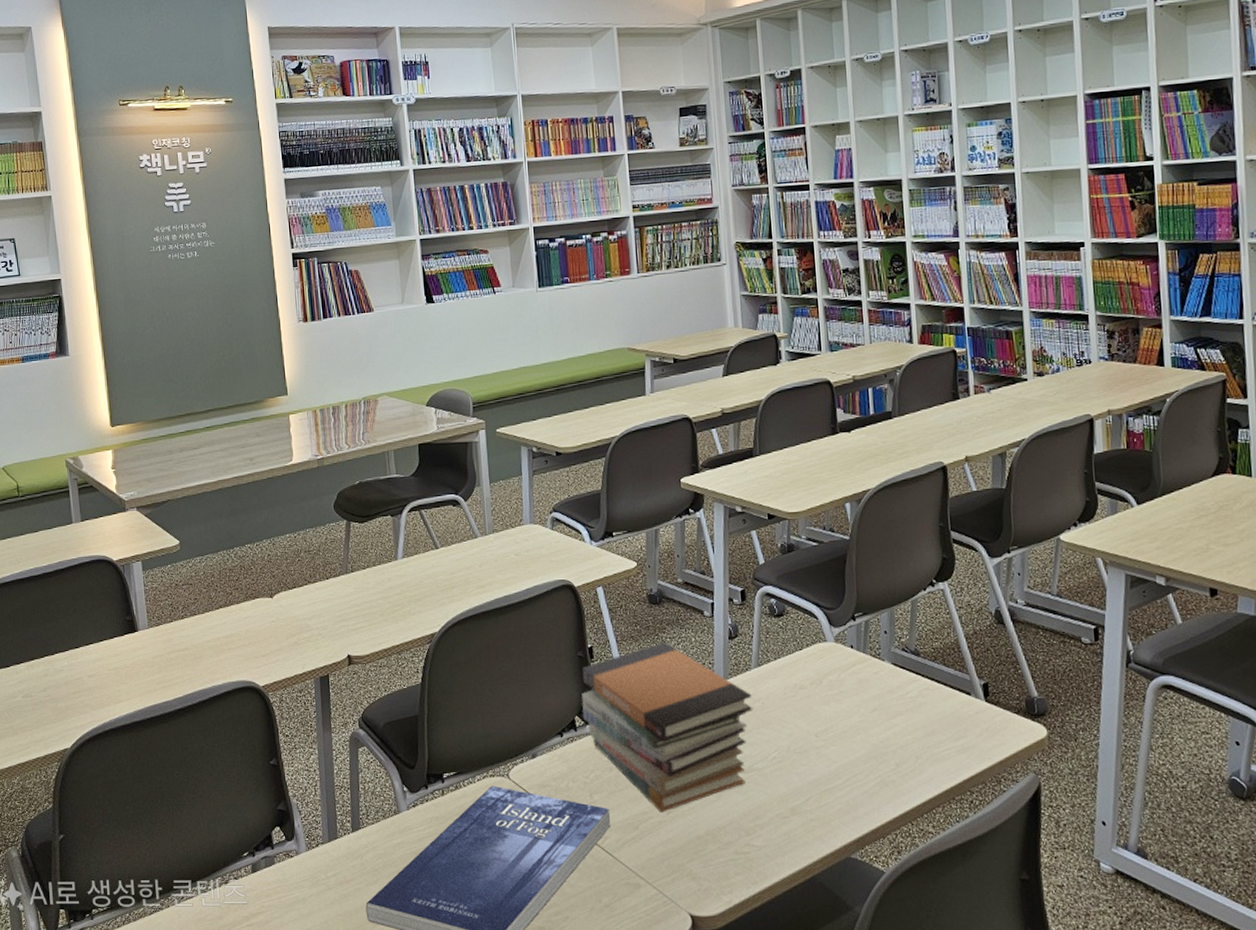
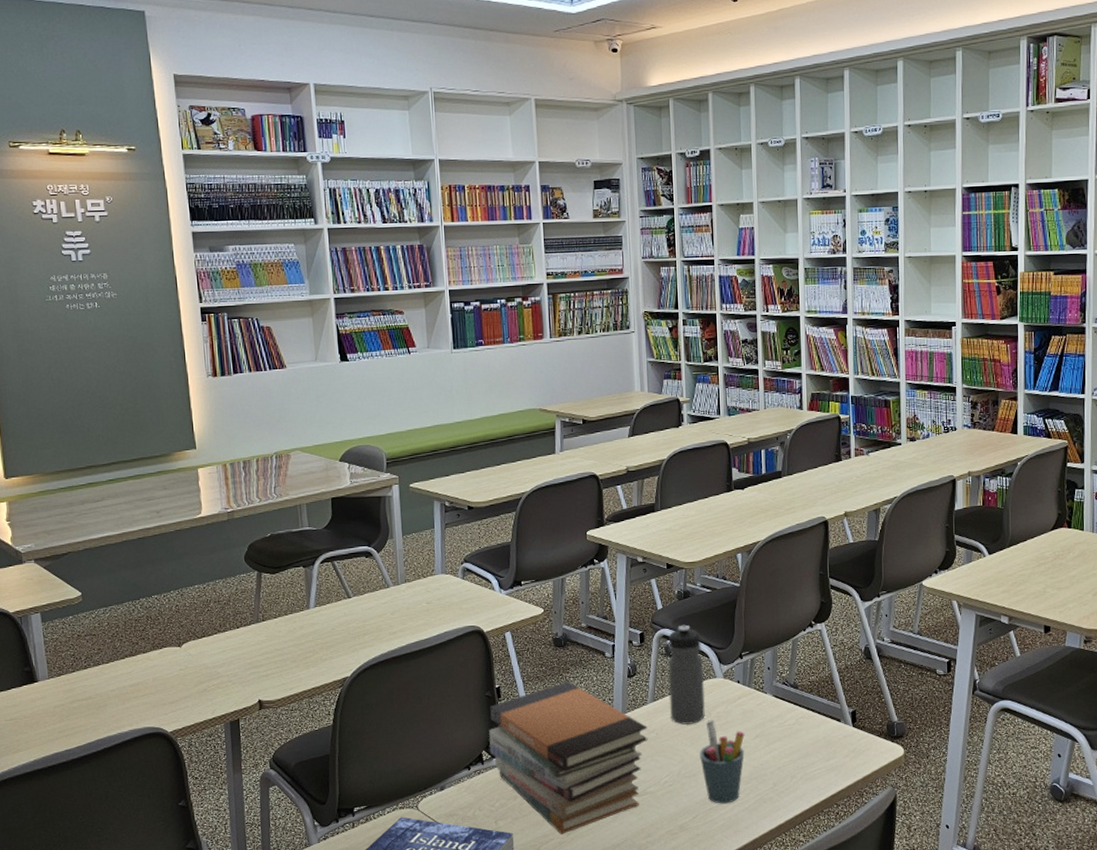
water bottle: none [772,581,816,694] -> present [668,624,705,725]
pen holder: none [811,689,862,785] -> present [699,720,745,804]

